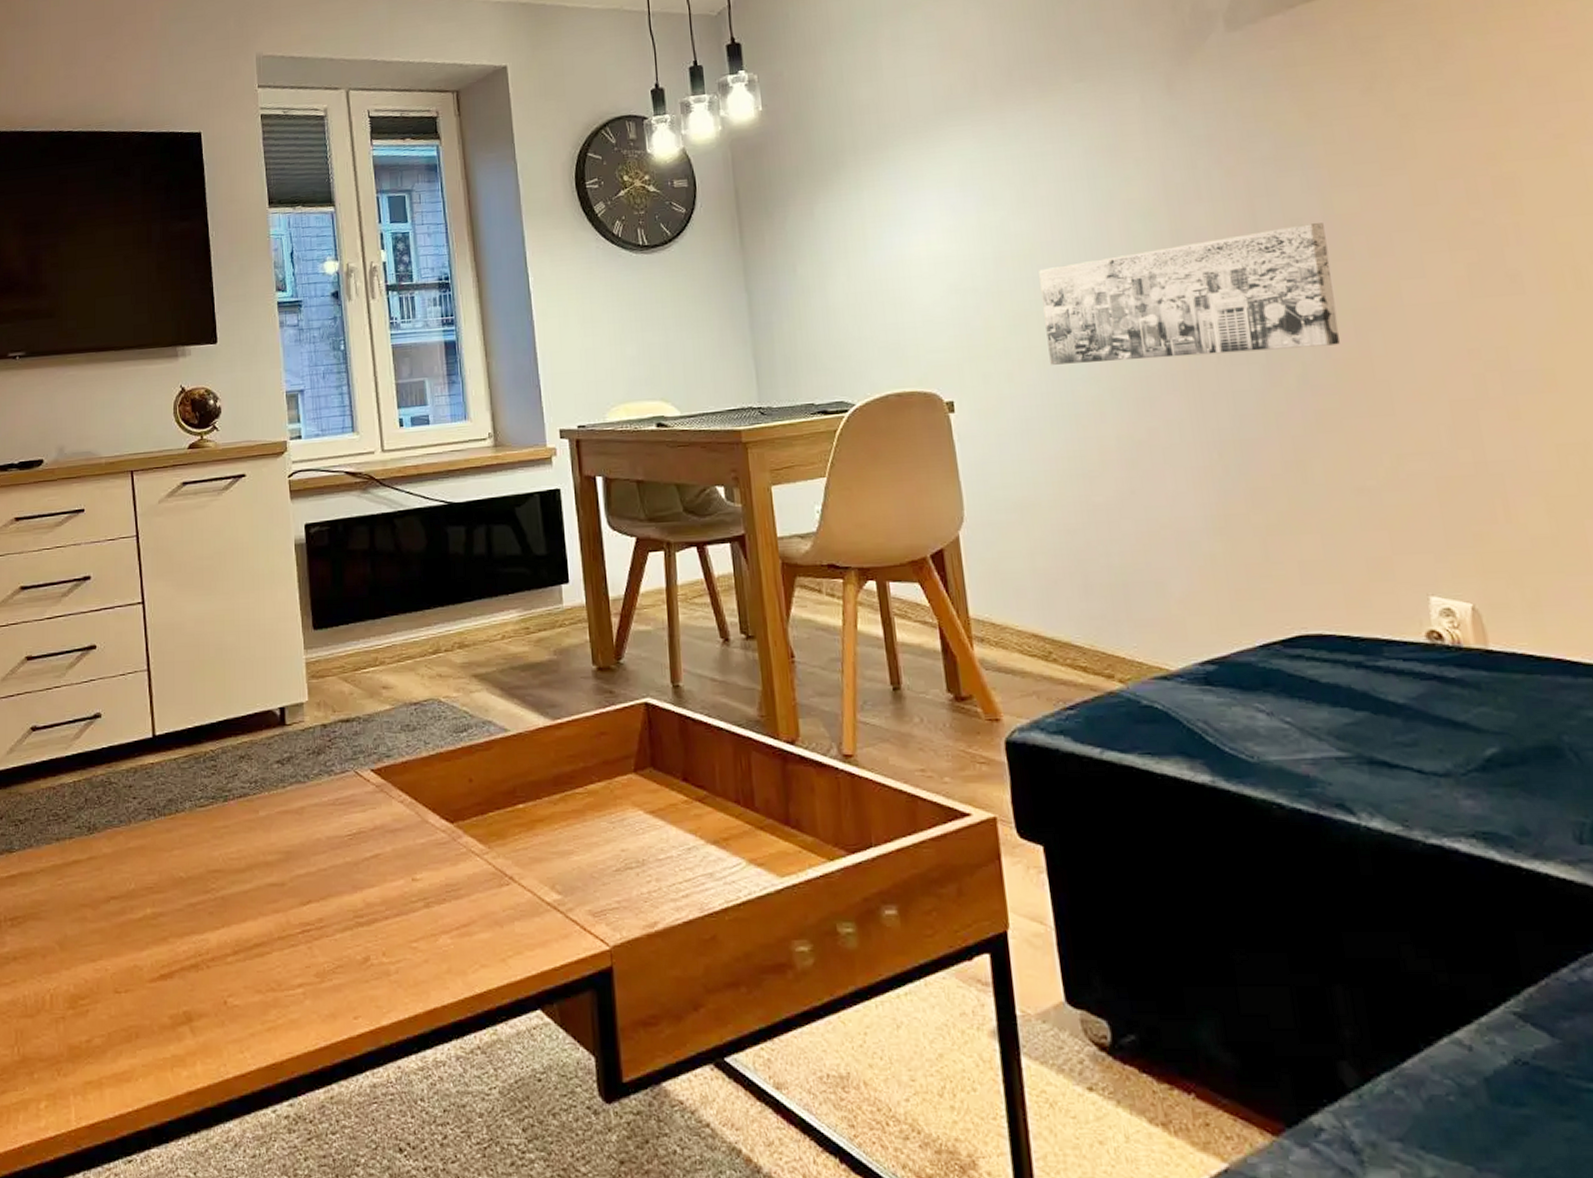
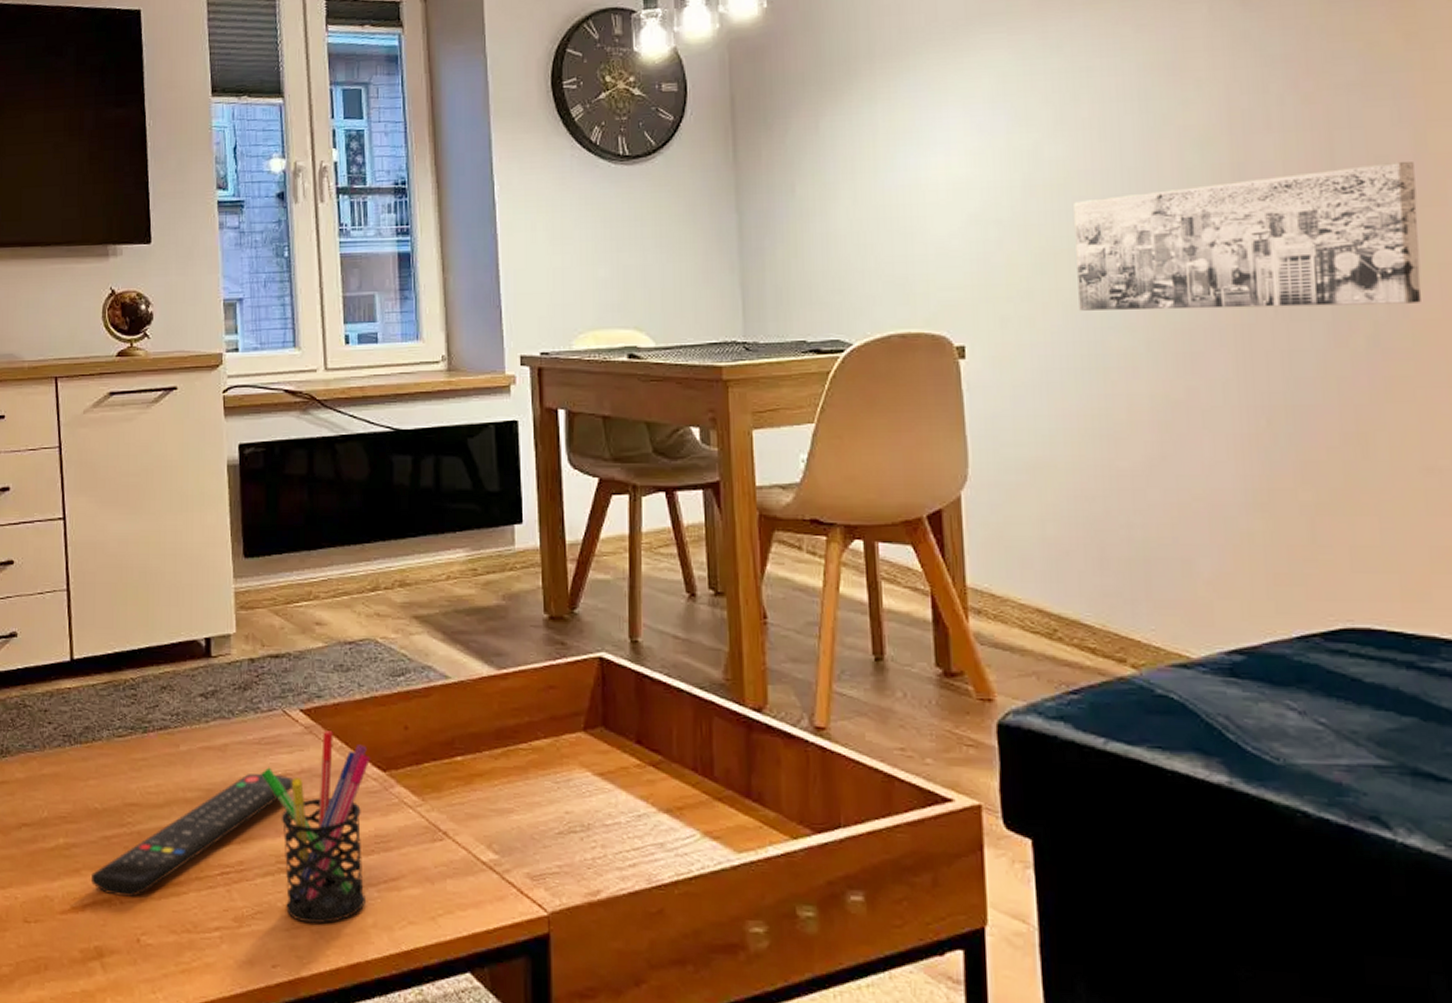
remote control: none [179,832,368,960] -> present [91,773,294,897]
pen holder: none [337,788,440,974] -> present [261,731,371,924]

